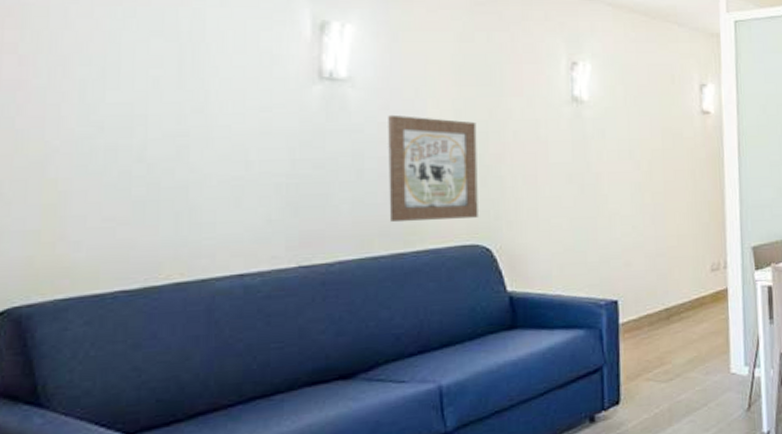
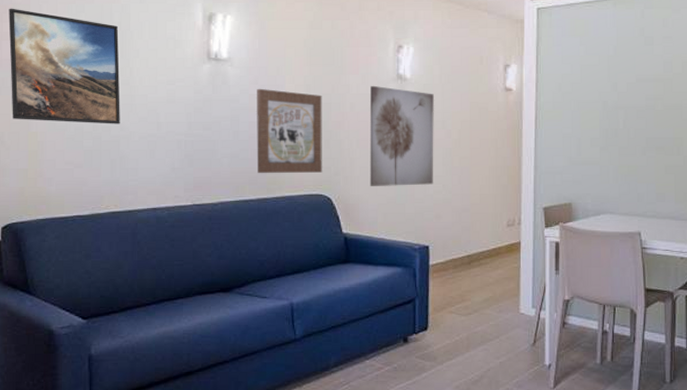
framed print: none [13,10,190,165] -> present [8,8,120,124]
wall art: none [538,109,620,232] -> present [369,85,434,186]

